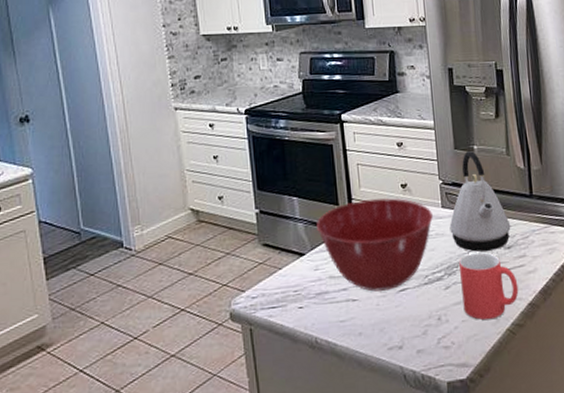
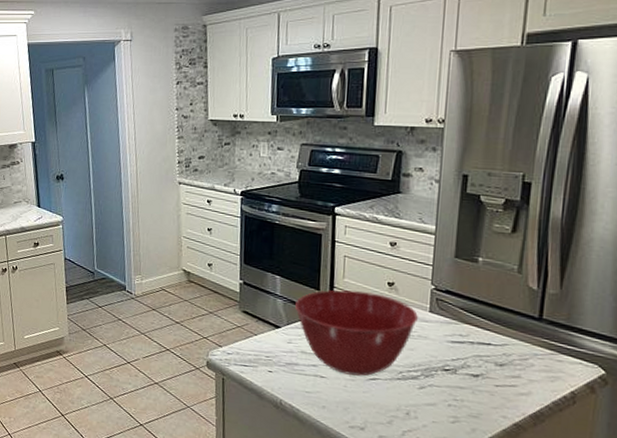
kettle: present [449,151,511,252] -> none [434,262,508,364]
mug: present [459,252,519,320] -> none [436,361,505,428]

